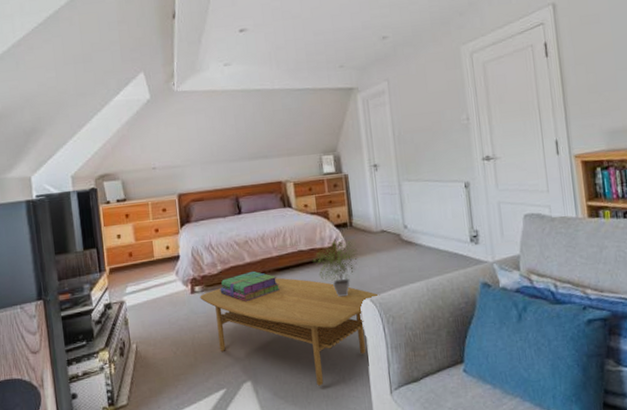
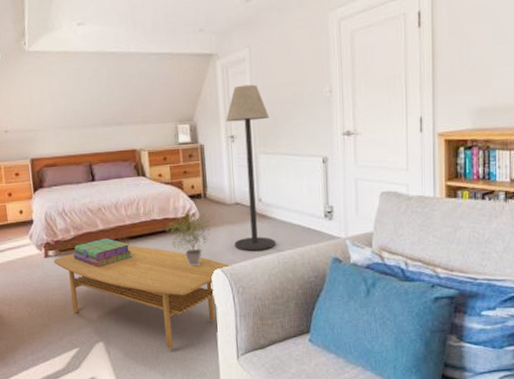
floor lamp: none [368,115,423,279] -> present [226,84,275,251]

